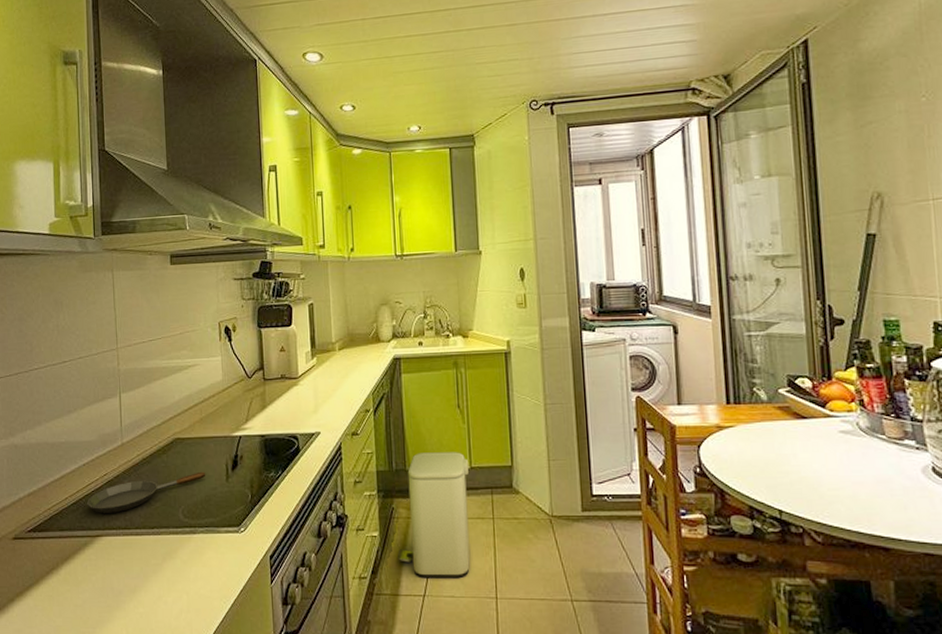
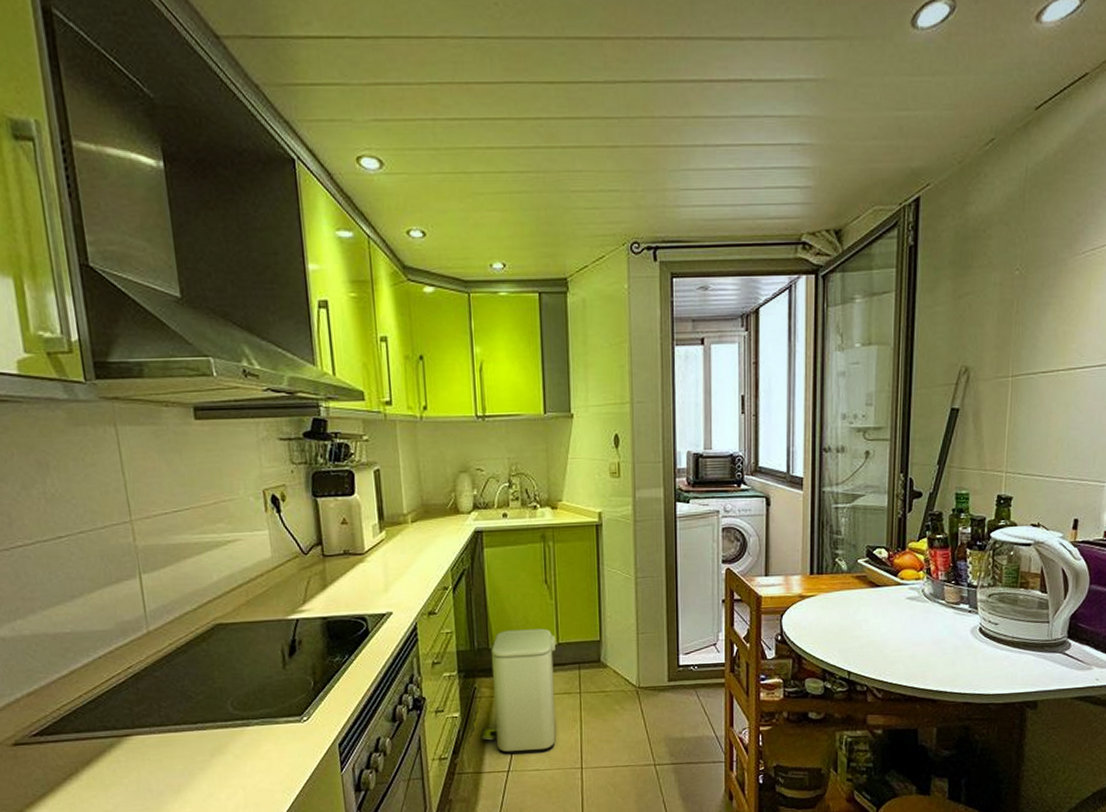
frying pan: present [86,471,206,513] -> none [107,659,258,711]

